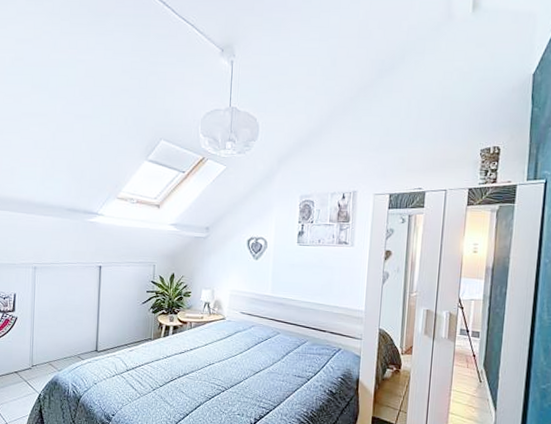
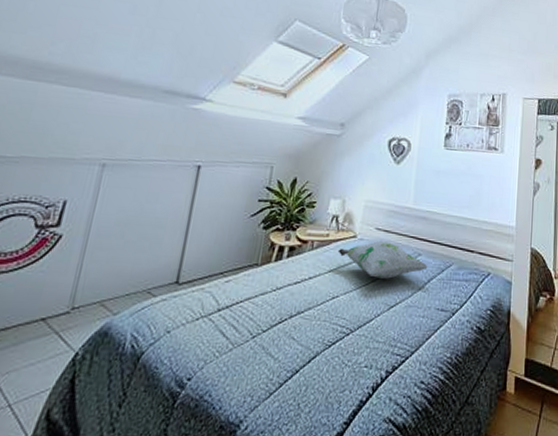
decorative pillow: none [211,321,286,352] -> present [337,240,428,279]

